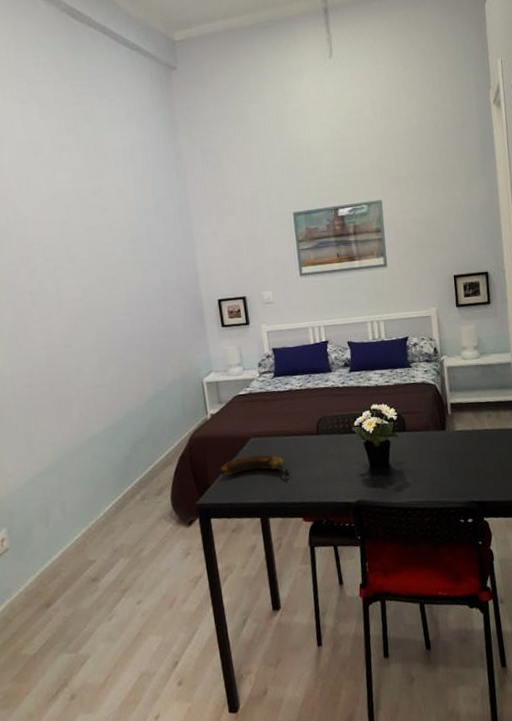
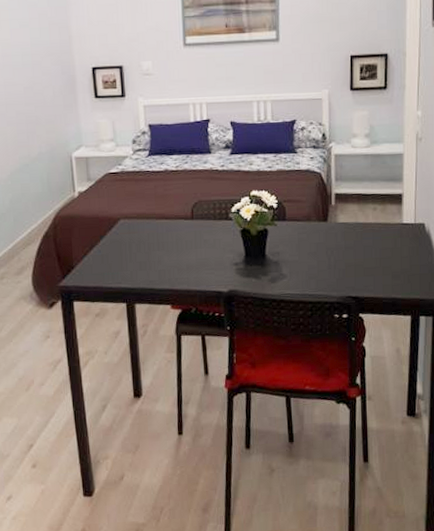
banana: present [220,454,290,477] -> none [85,237,160,262]

